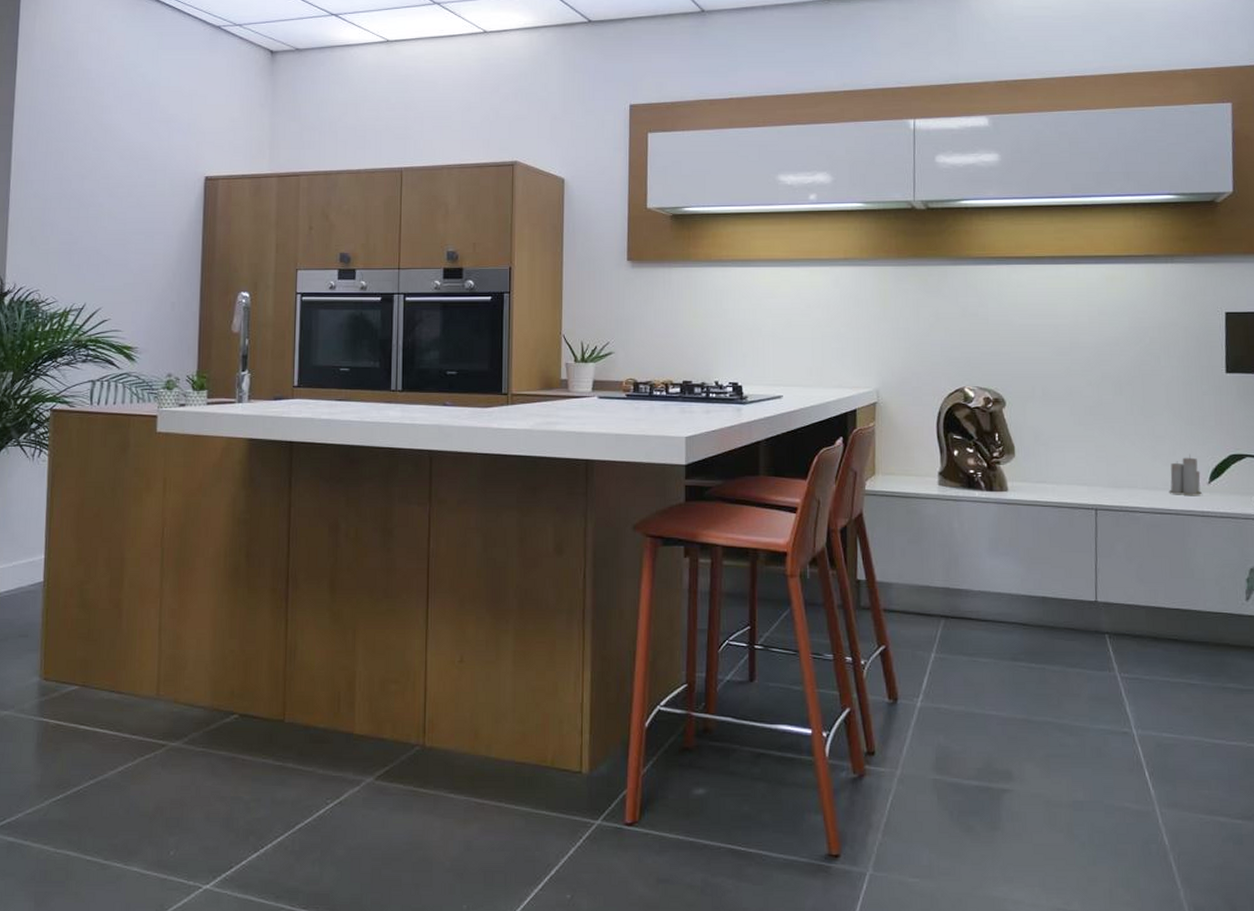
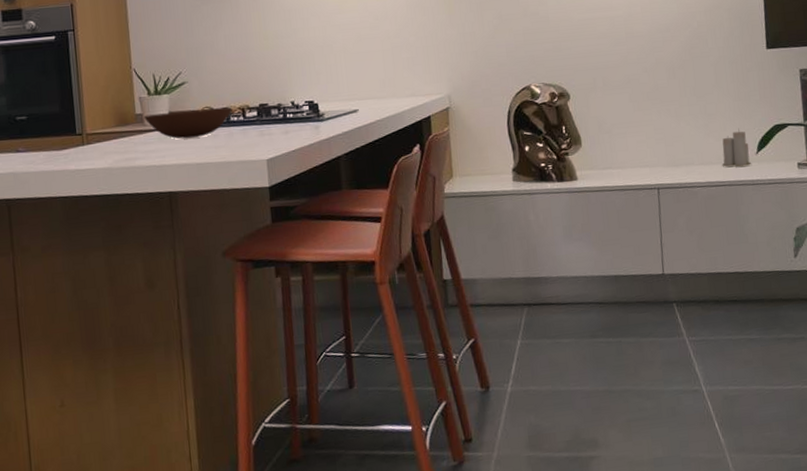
bowl: none [568,381,656,408] -> present [144,107,232,139]

